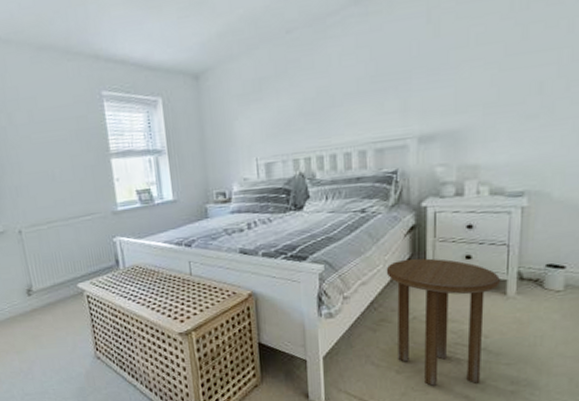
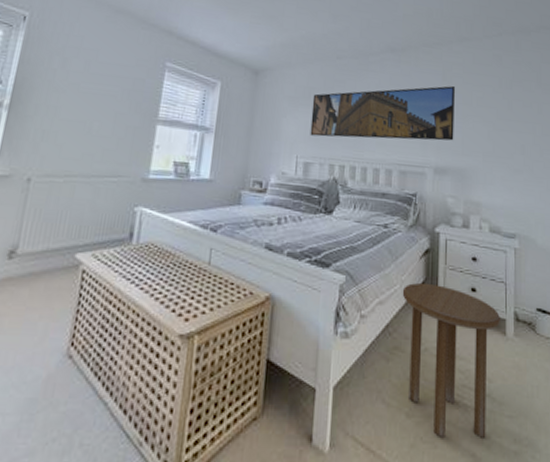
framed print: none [264,28,444,133] -> present [310,86,455,141]

